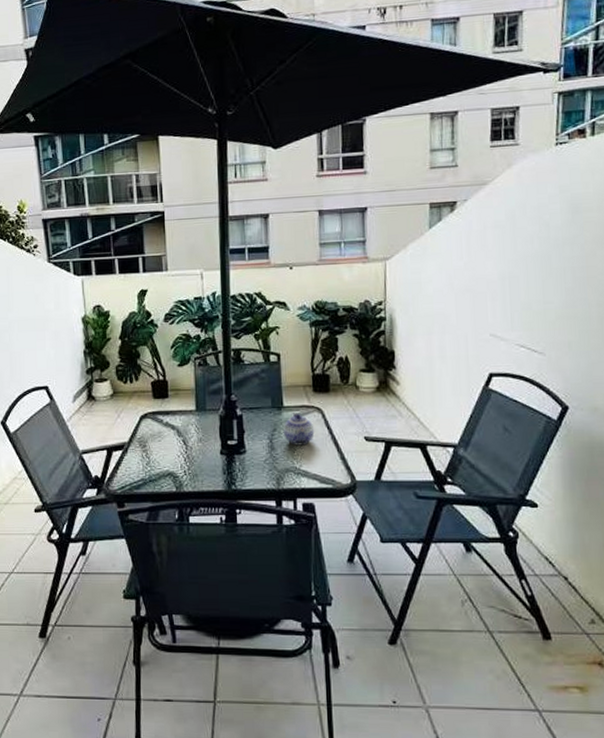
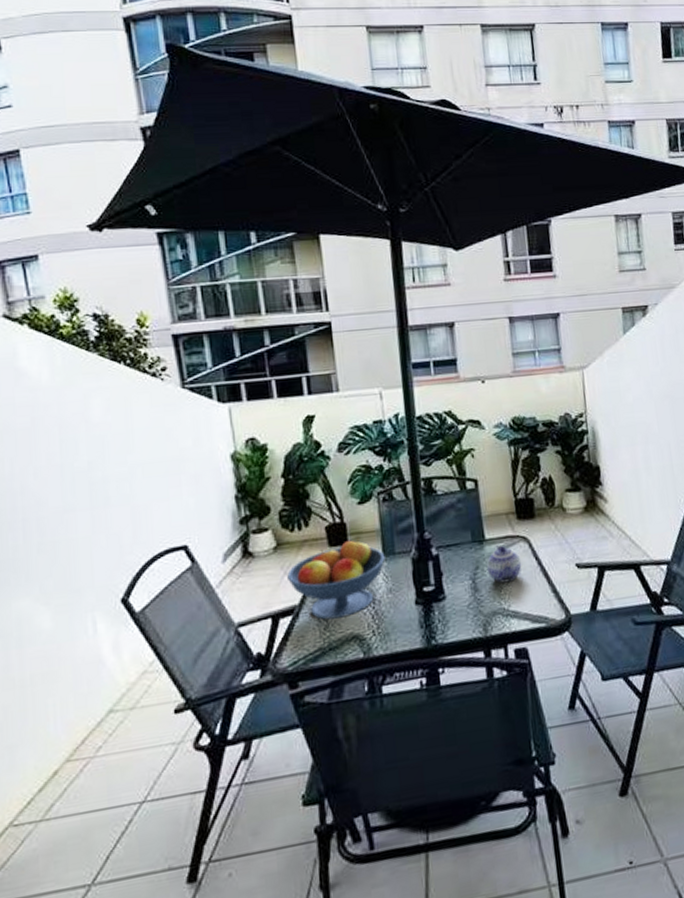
fruit bowl: none [120,393,198,457] -> present [287,537,385,620]

